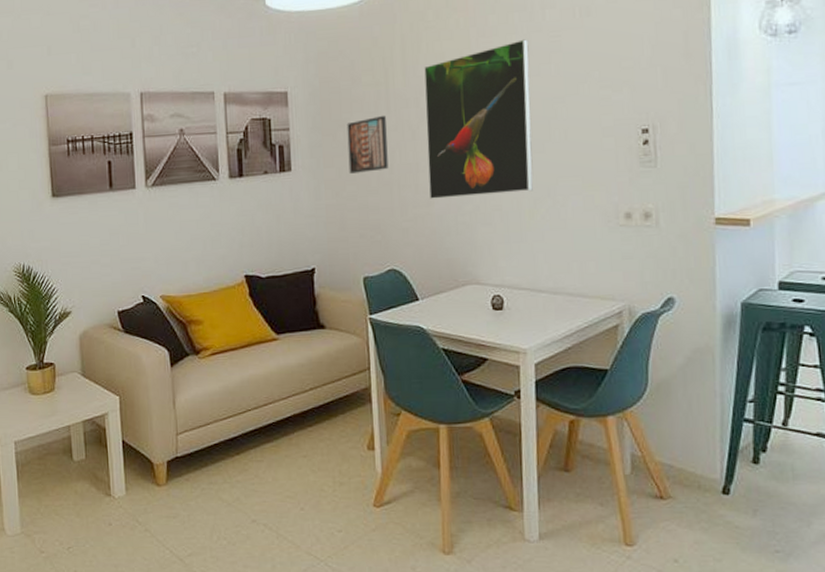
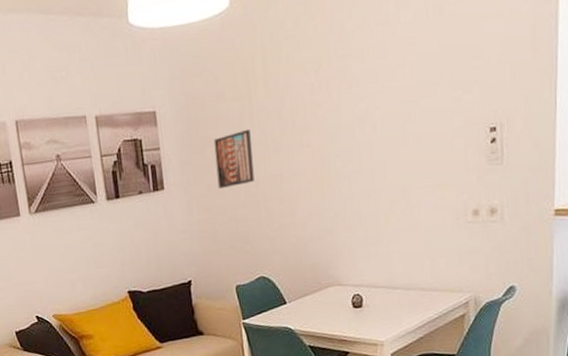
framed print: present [424,39,533,199] -> none [285,43,389,208]

